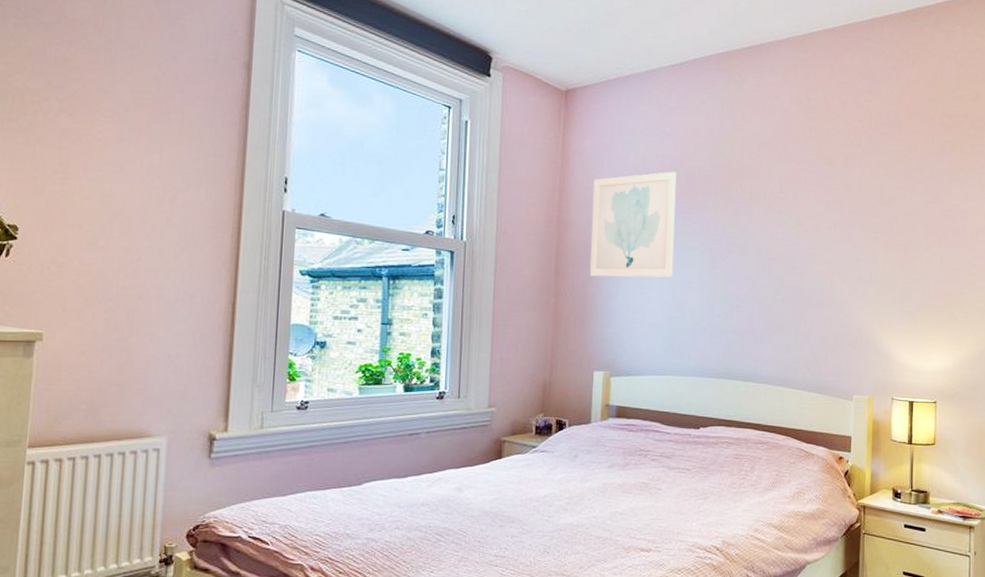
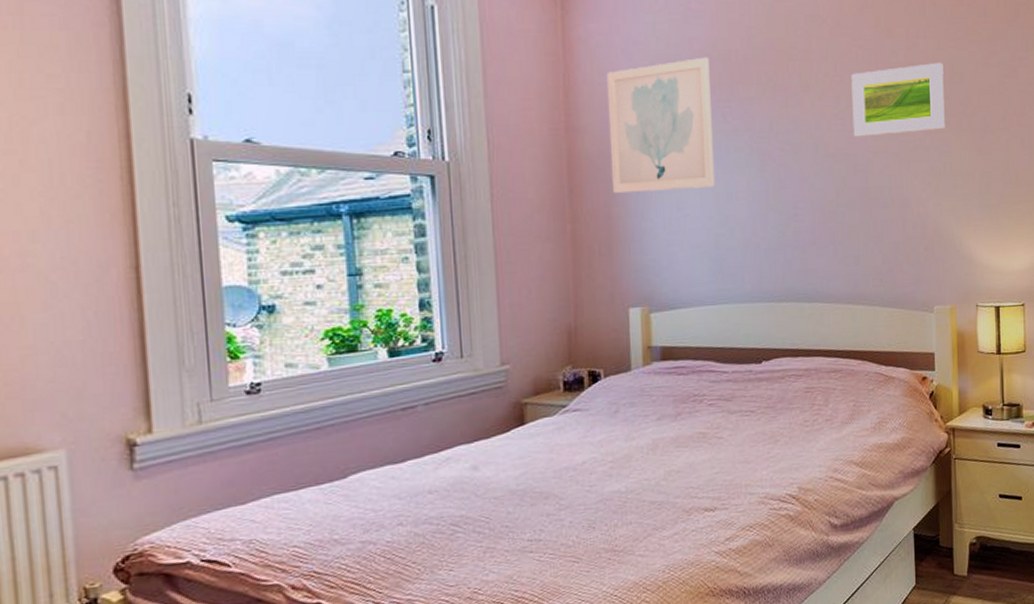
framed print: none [792,186,875,245] -> present [851,62,945,137]

